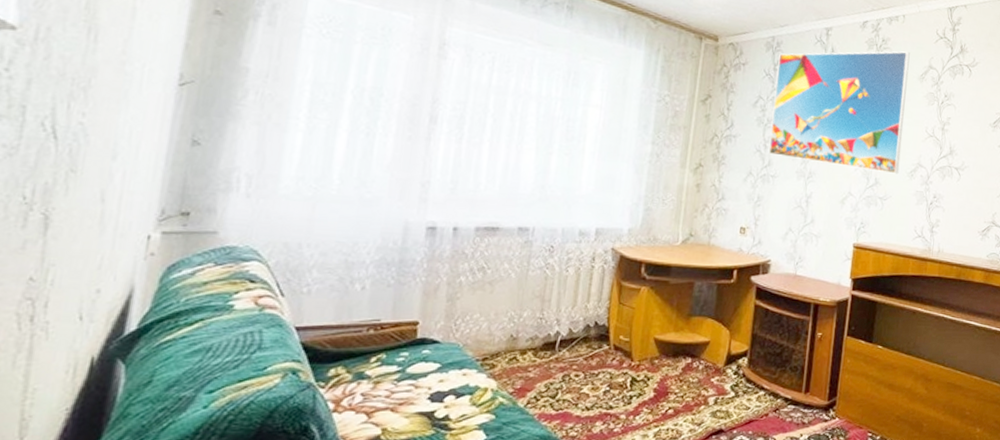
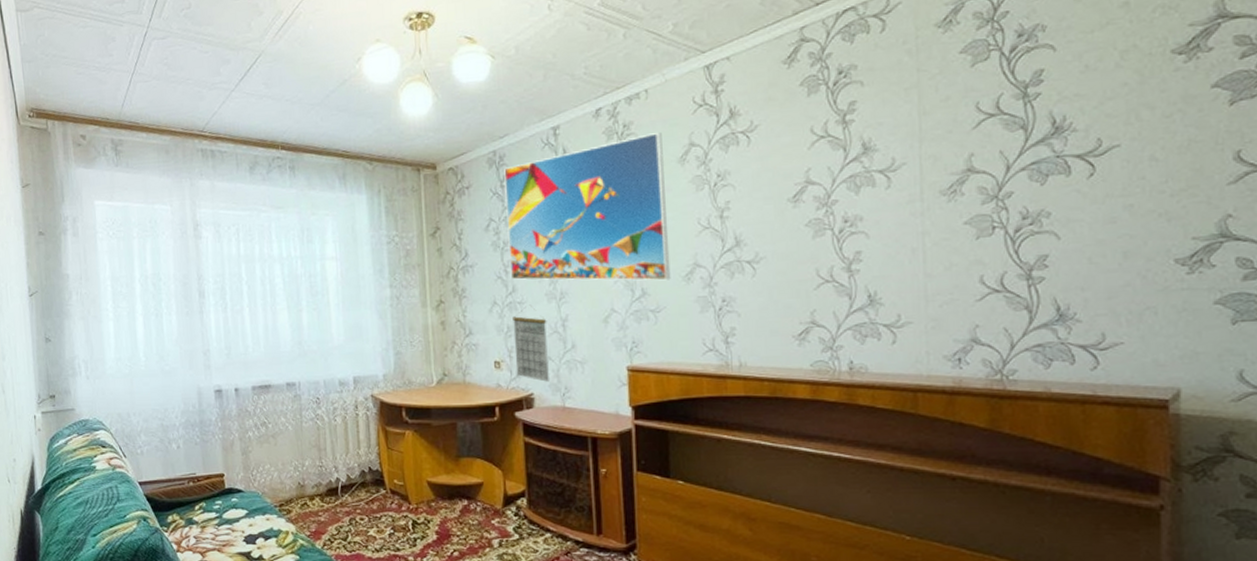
calendar: none [758,179,794,251] -> present [513,304,549,382]

